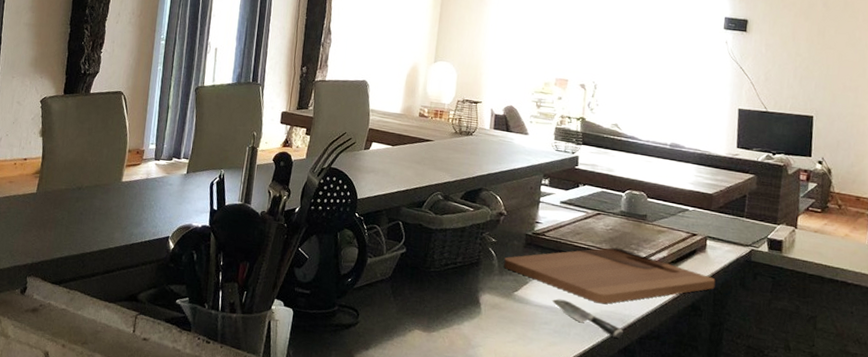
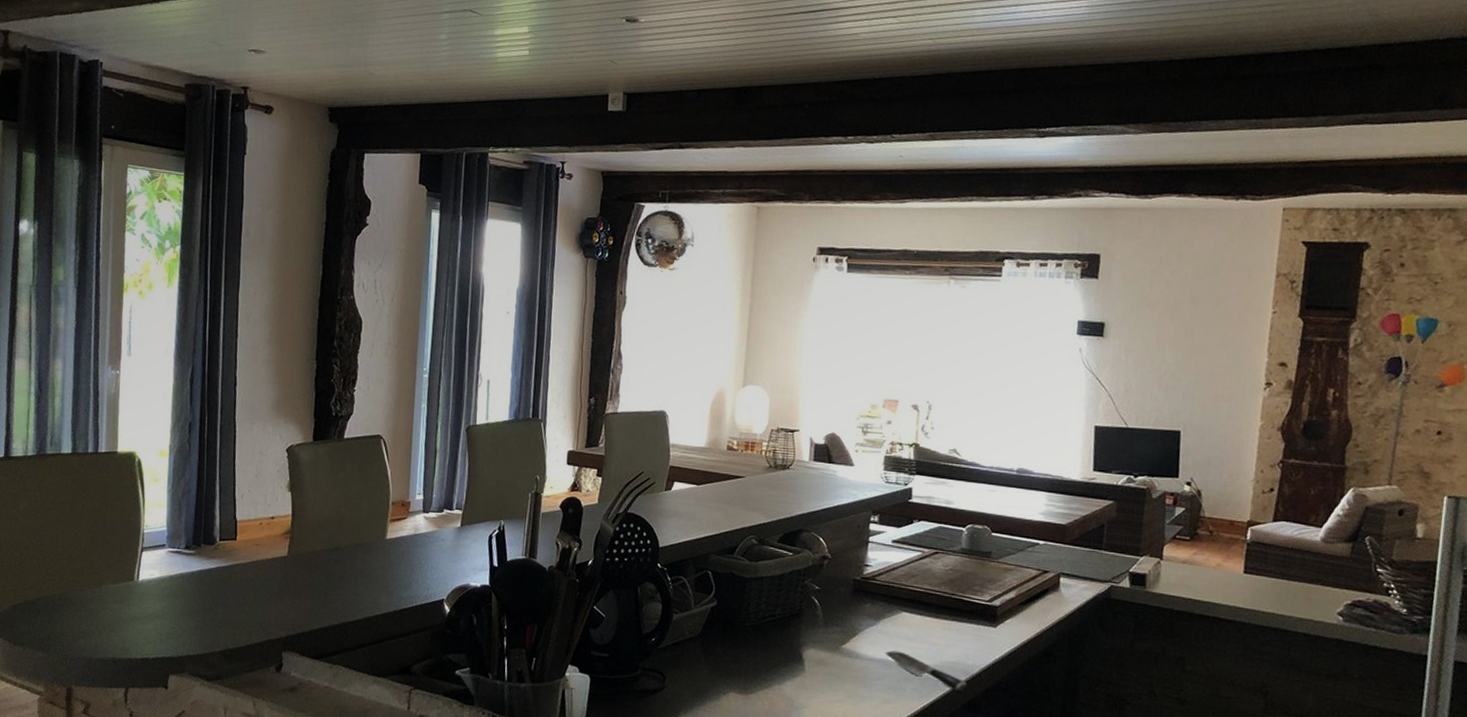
cutting board: present [504,247,716,304] -> none [829,590,1071,654]

